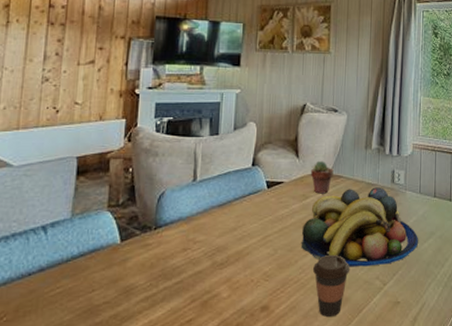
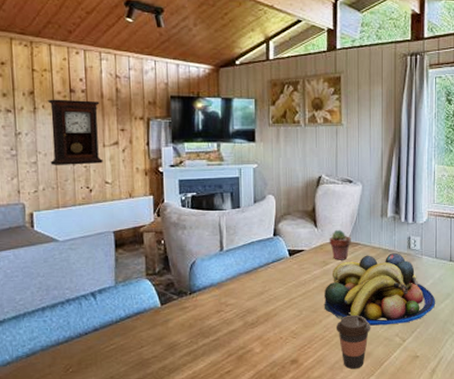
pendulum clock: none [16,13,80,84] -> present [47,99,103,165]

